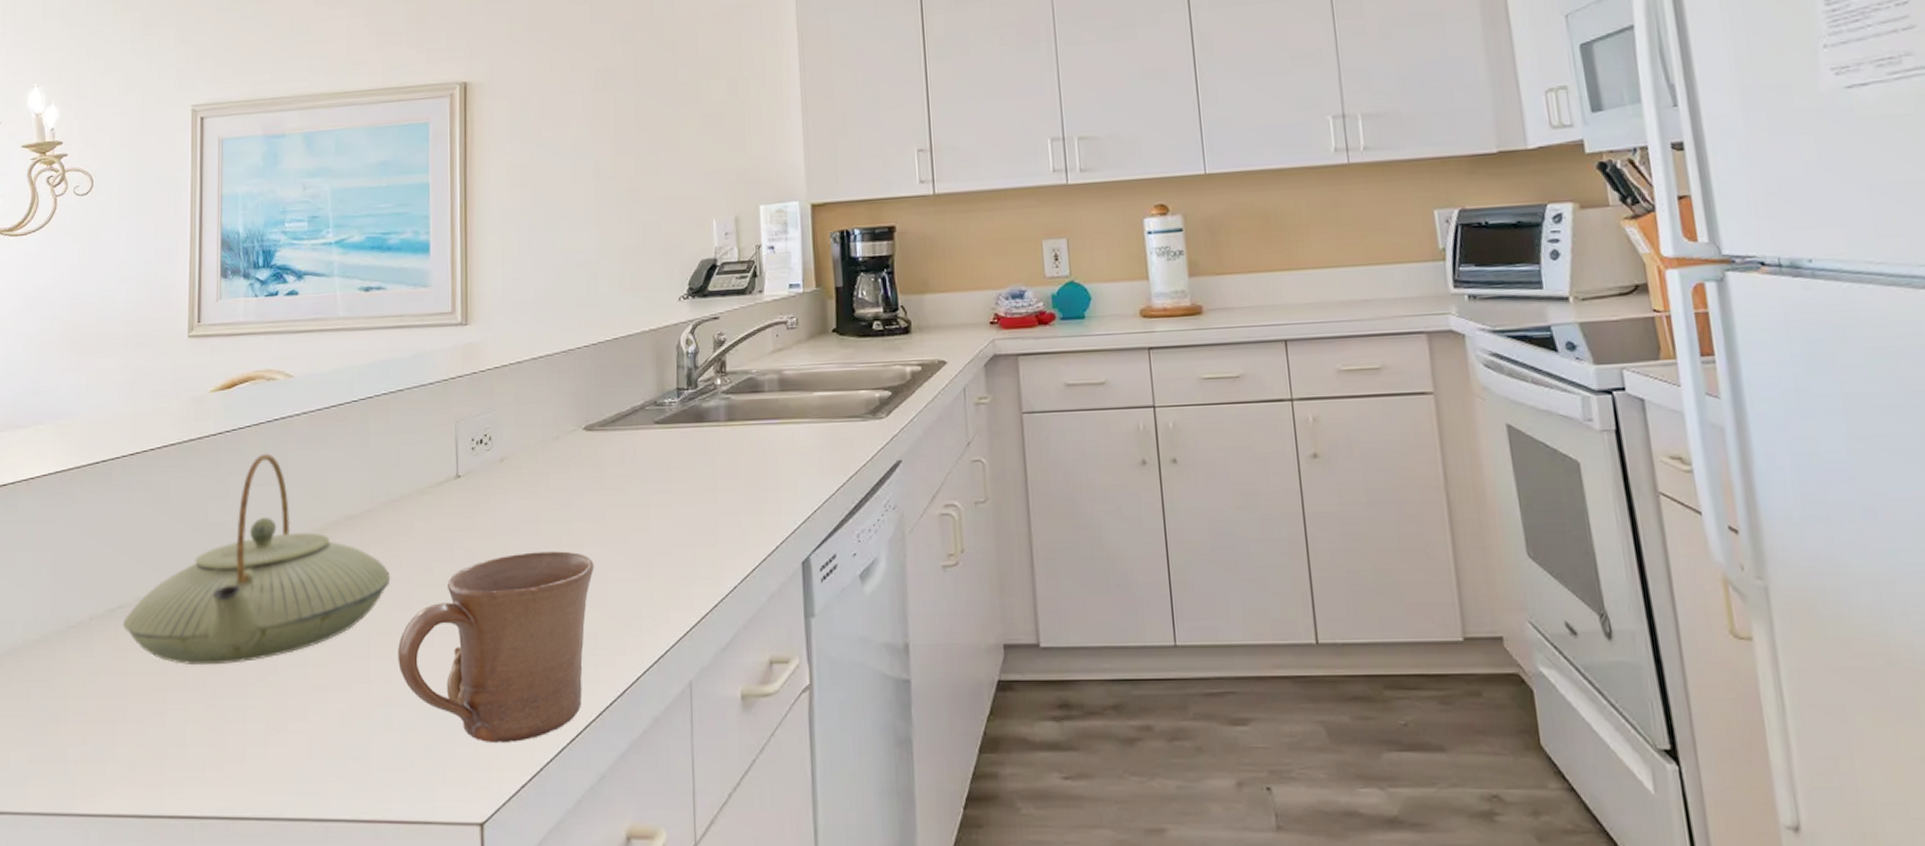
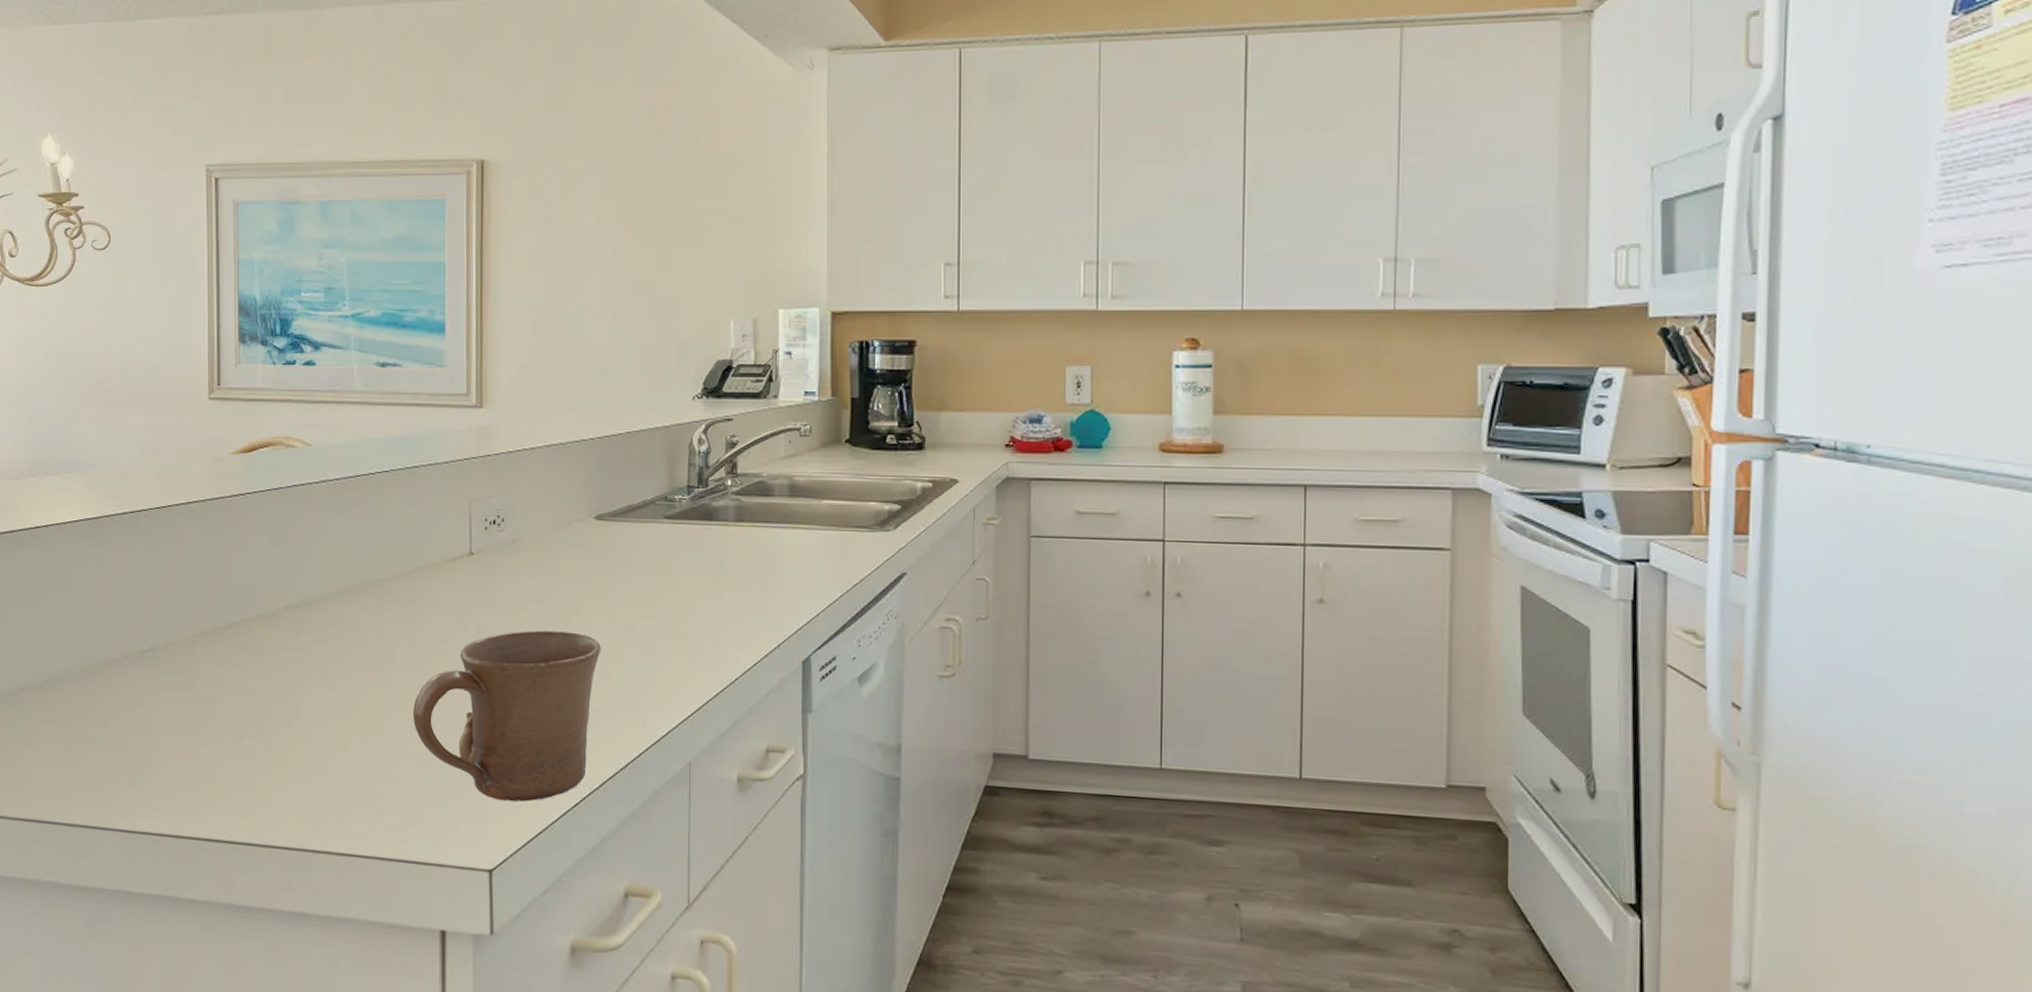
teapot: present [122,453,391,665] -> none [154,517,407,710]

